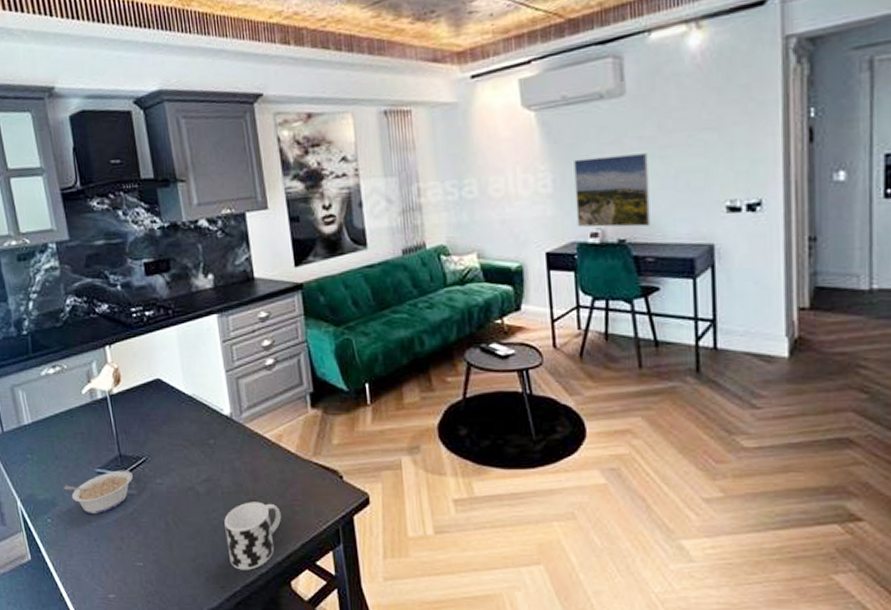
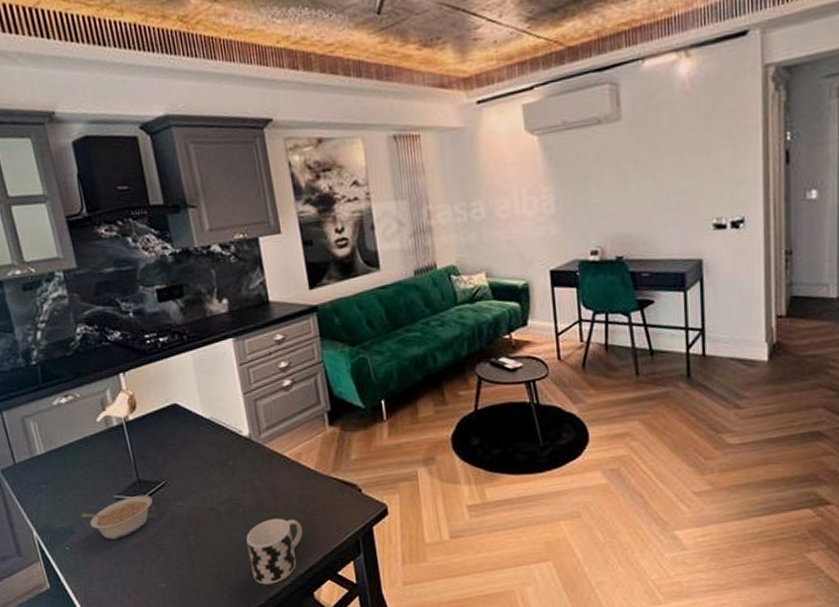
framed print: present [574,153,651,227] -> none [575,175,646,246]

